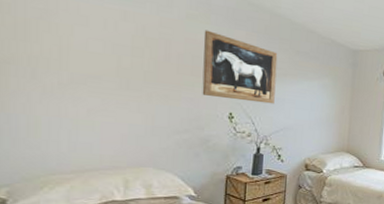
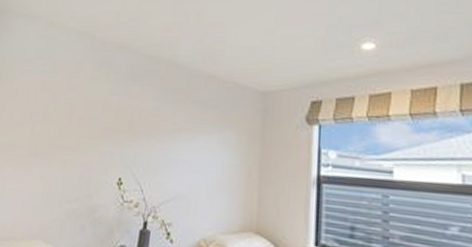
wall art: present [202,30,278,104] -> none [95,90,173,167]

